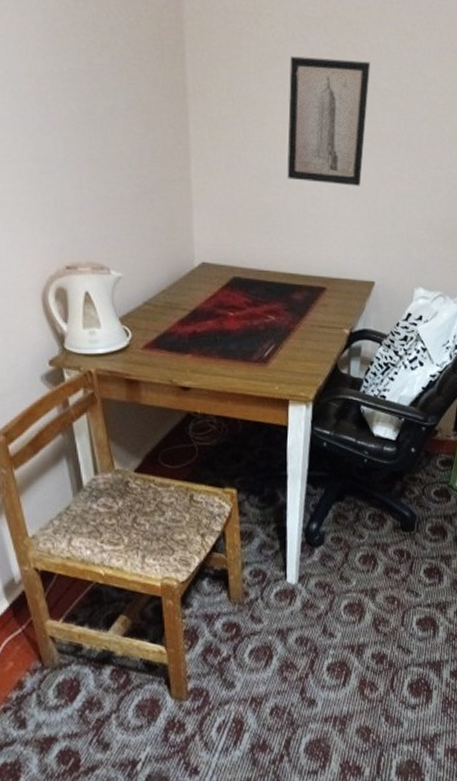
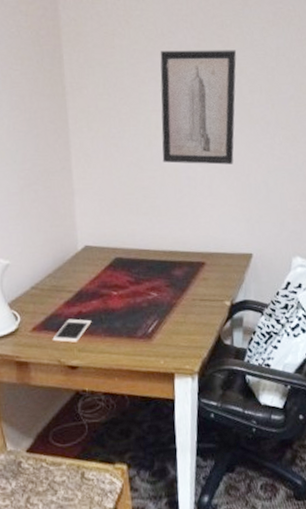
cell phone: none [164,338,206,363] -> present [52,319,92,343]

